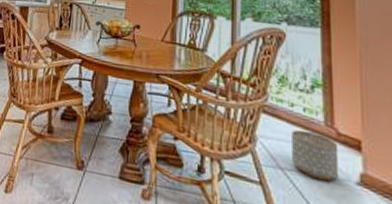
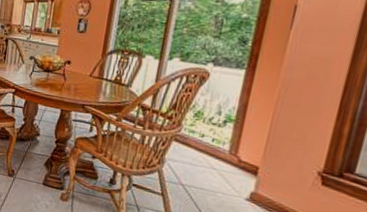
planter: present [292,130,340,182] -> none [193,156,237,197]

